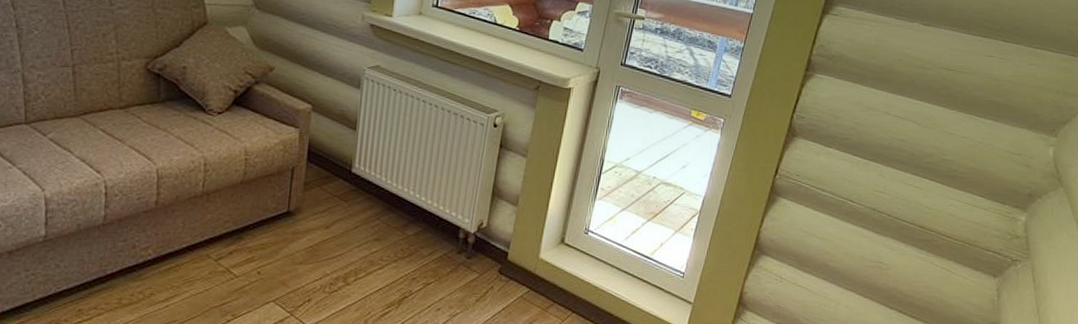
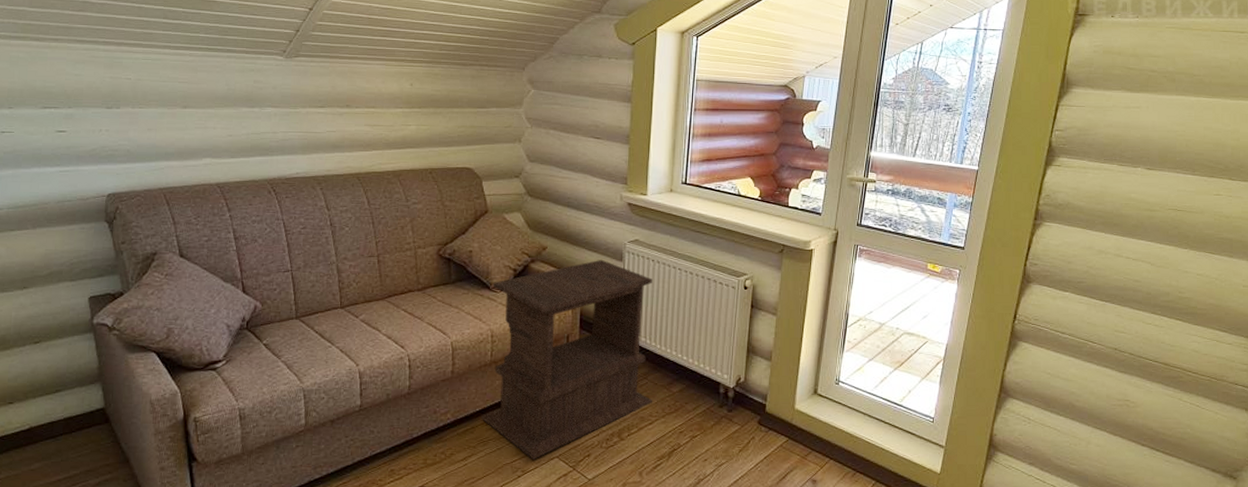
side table: none [188,85,393,303] -> present [481,259,652,460]

